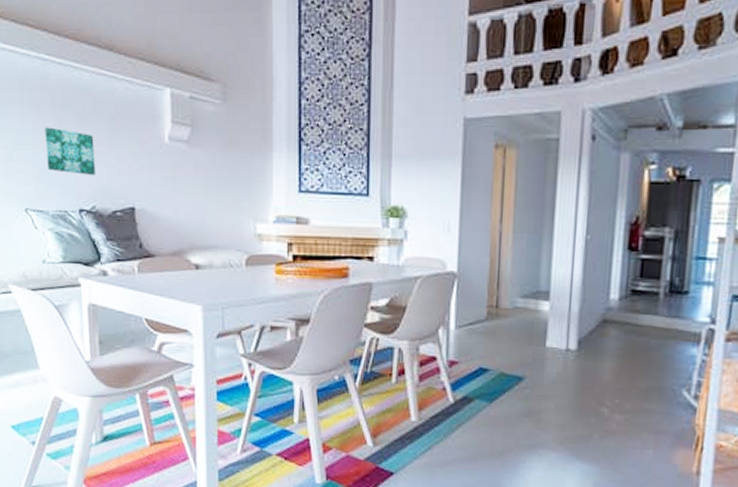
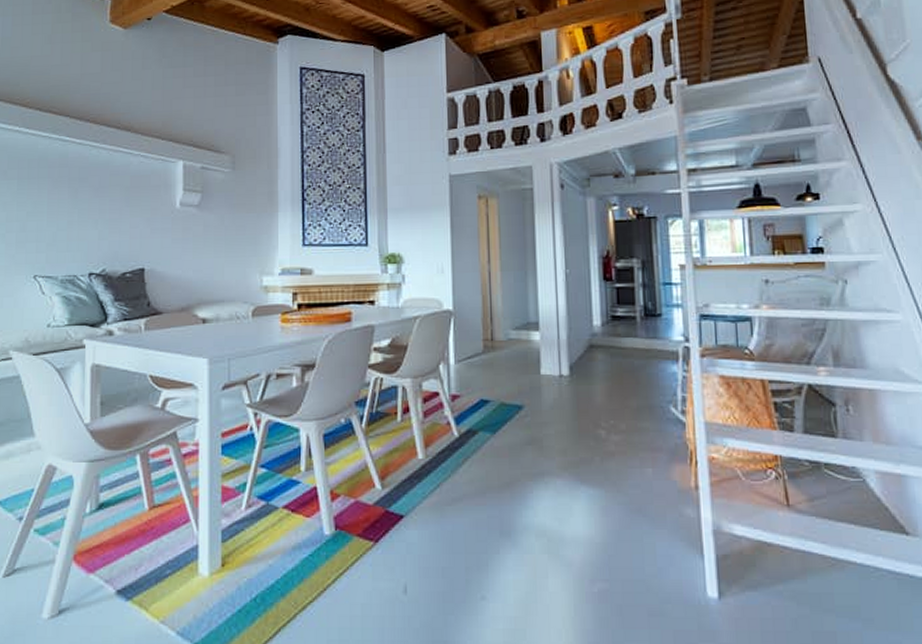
wall art: present [44,127,95,175] -> none [59,199,107,241]

